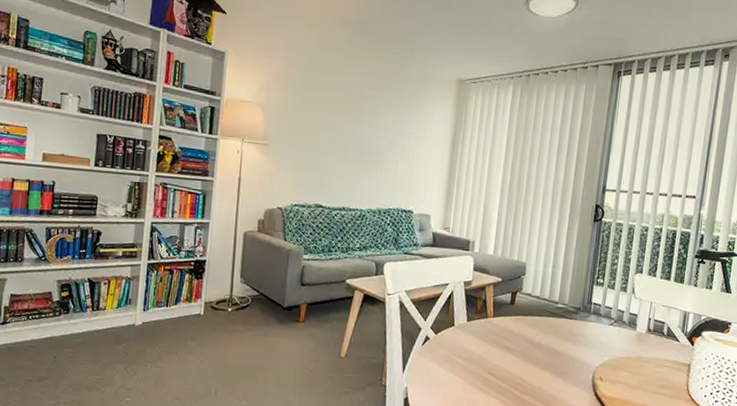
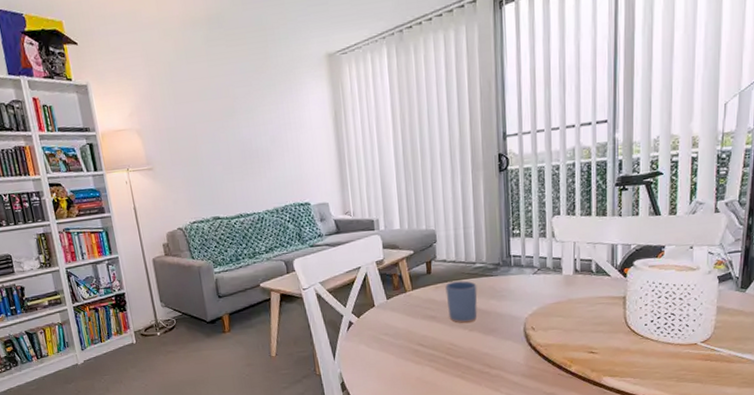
mug: none [523,317,556,361] -> present [445,281,478,323]

